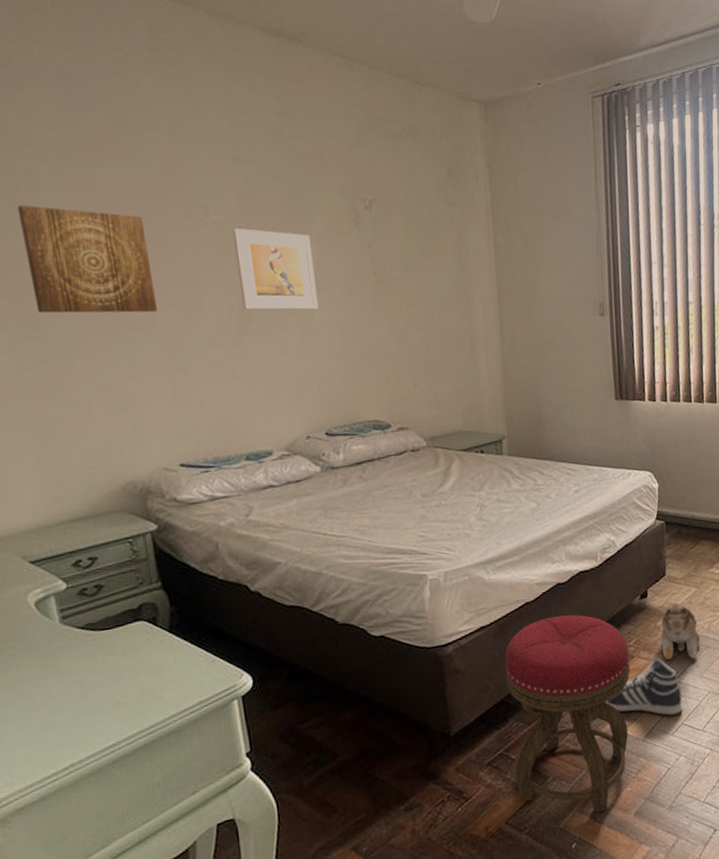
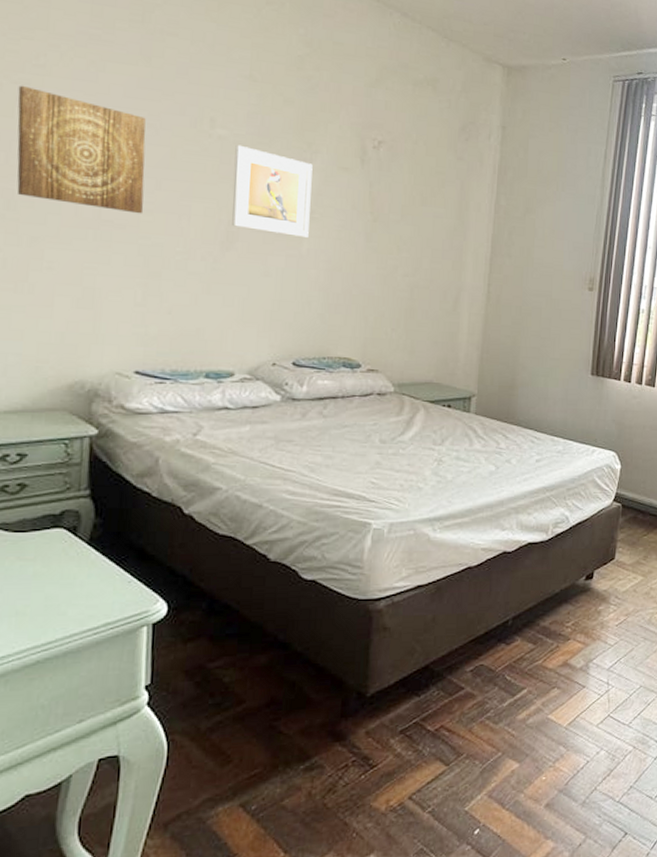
stool: present [504,614,631,813] -> none [426,585,565,800]
sneaker: present [606,658,683,716] -> none [534,643,612,706]
plush toy: present [660,602,701,661] -> none [599,588,640,649]

